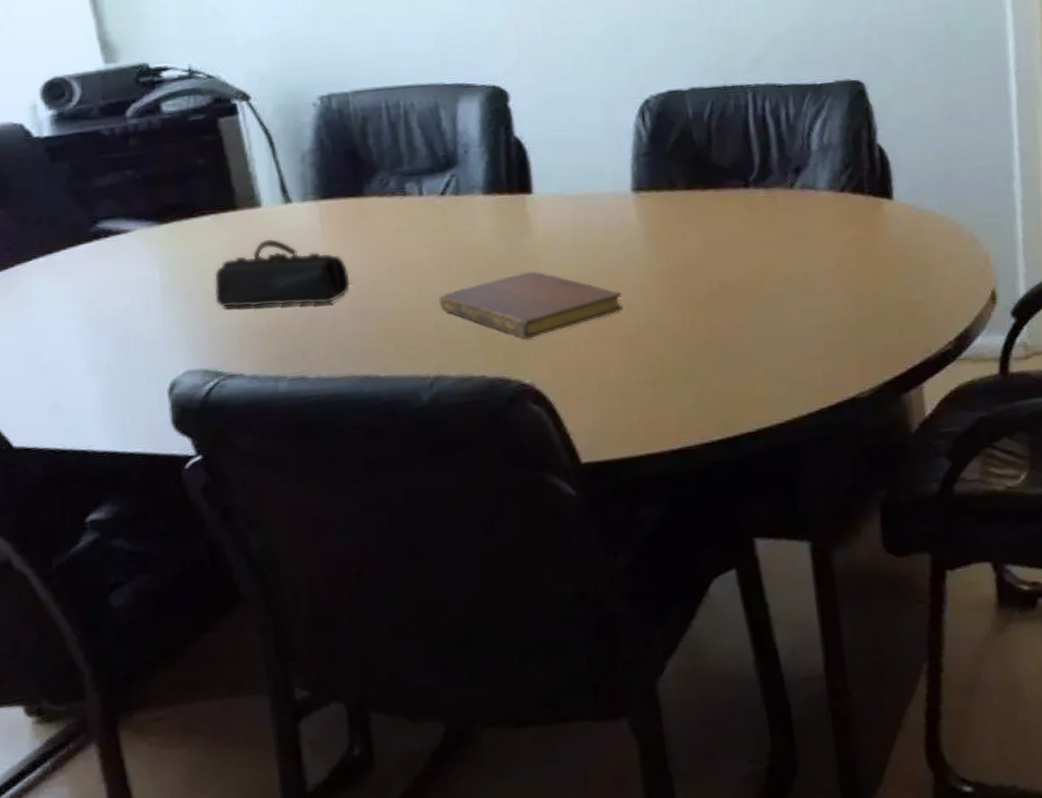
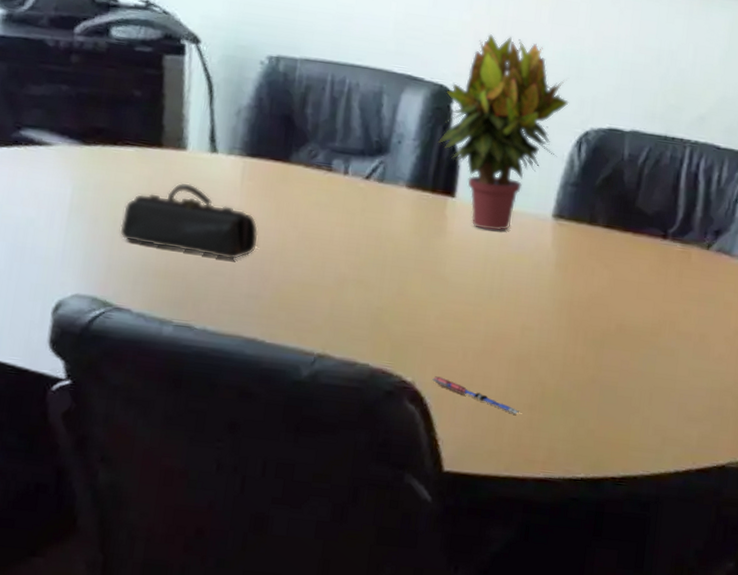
notebook: present [439,271,623,339] -> none [339,272,520,338]
potted plant: none [501,22,623,219] -> present [437,34,569,231]
pen: none [550,372,643,393] -> present [432,376,520,415]

